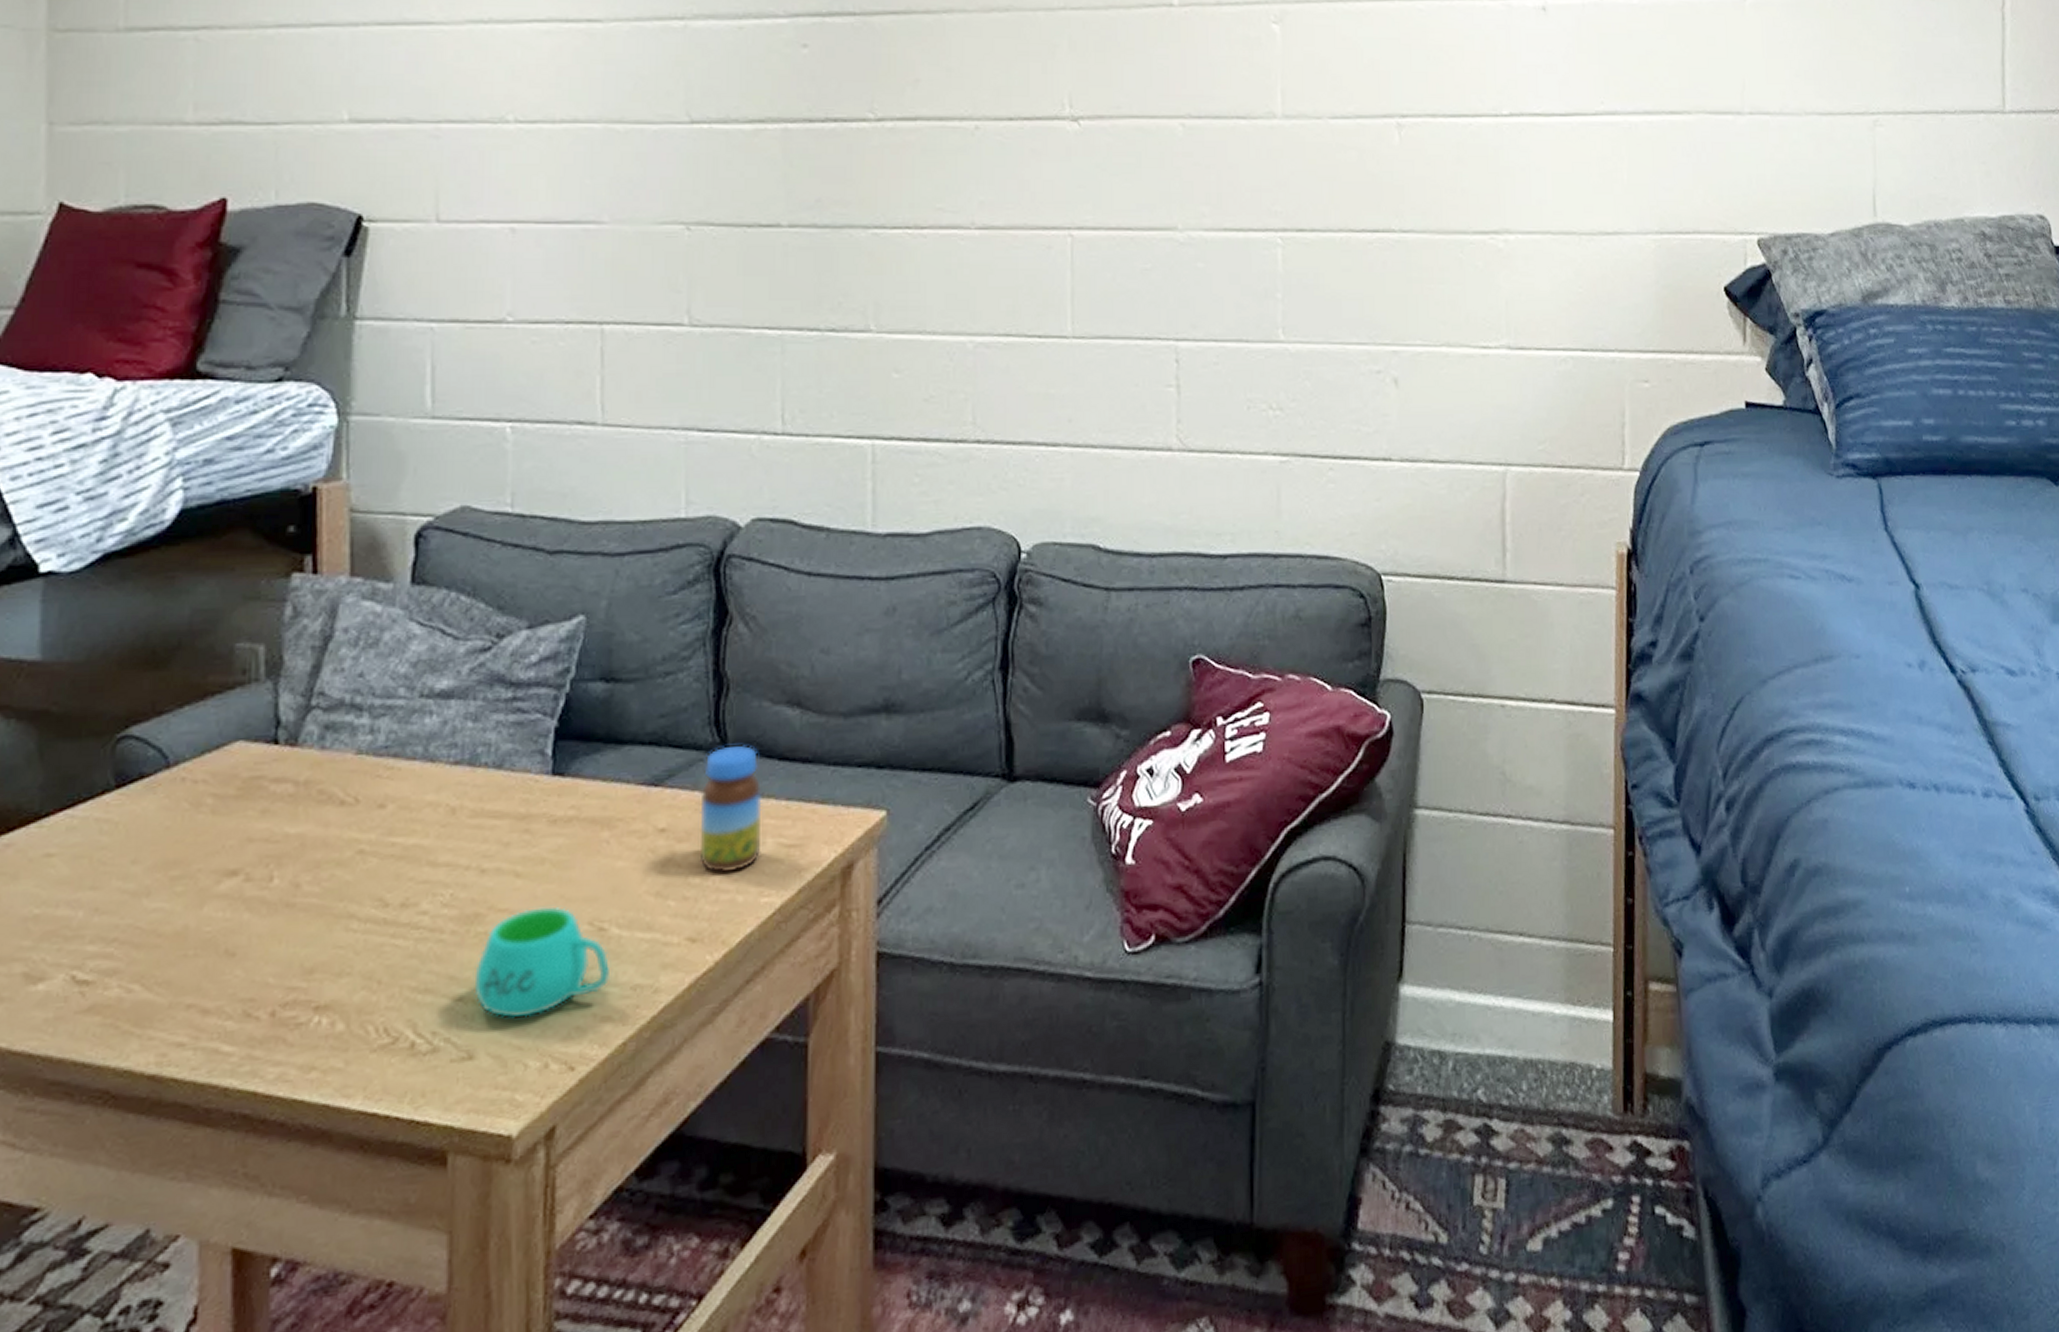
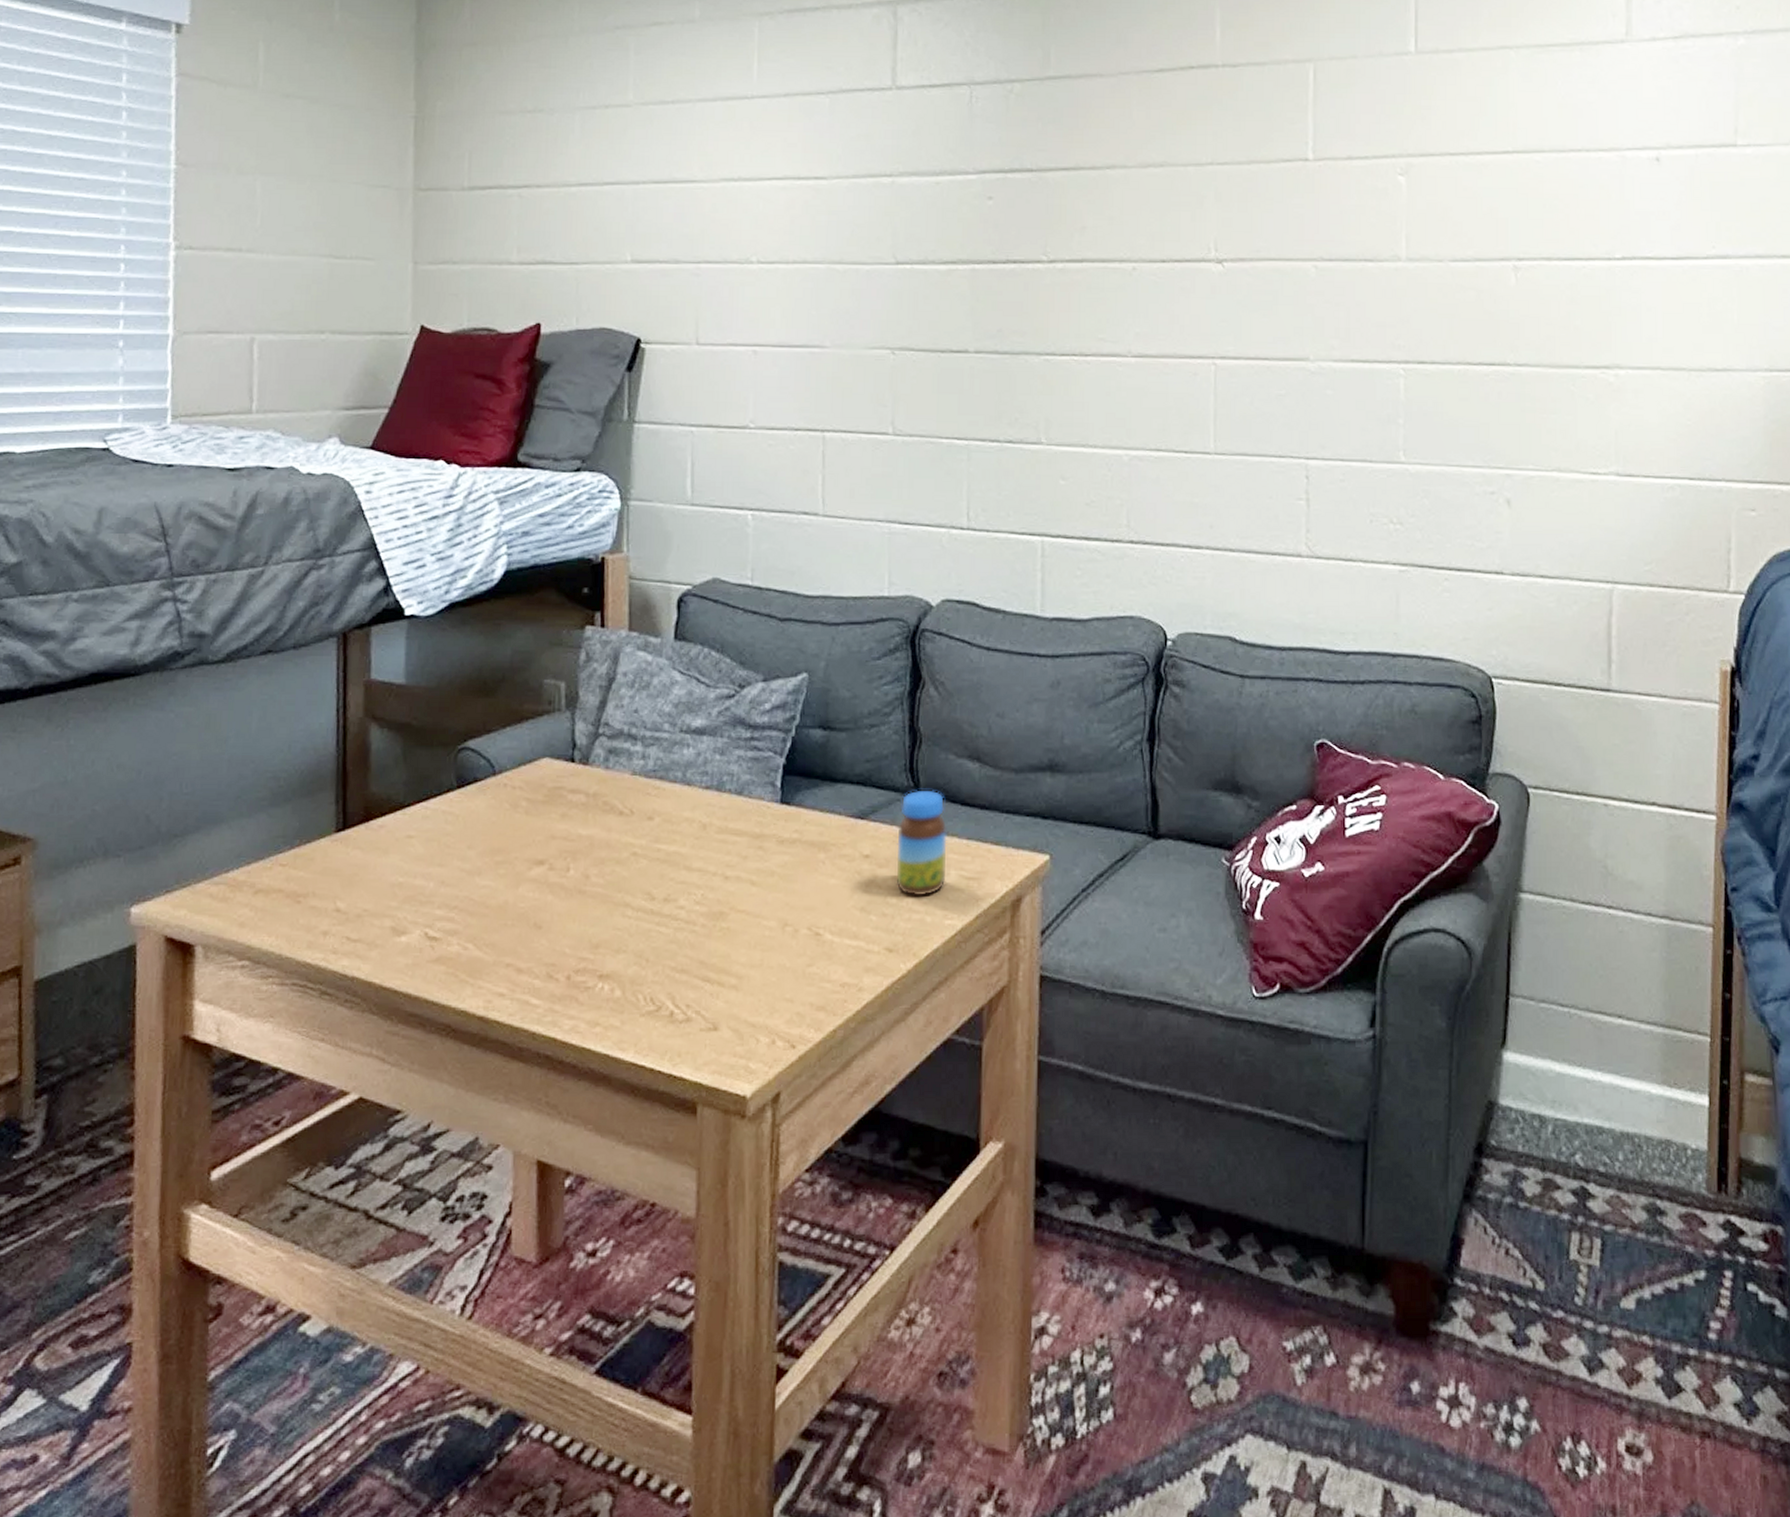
mug: present [474,906,611,1019] -> none [718,912,825,1001]

